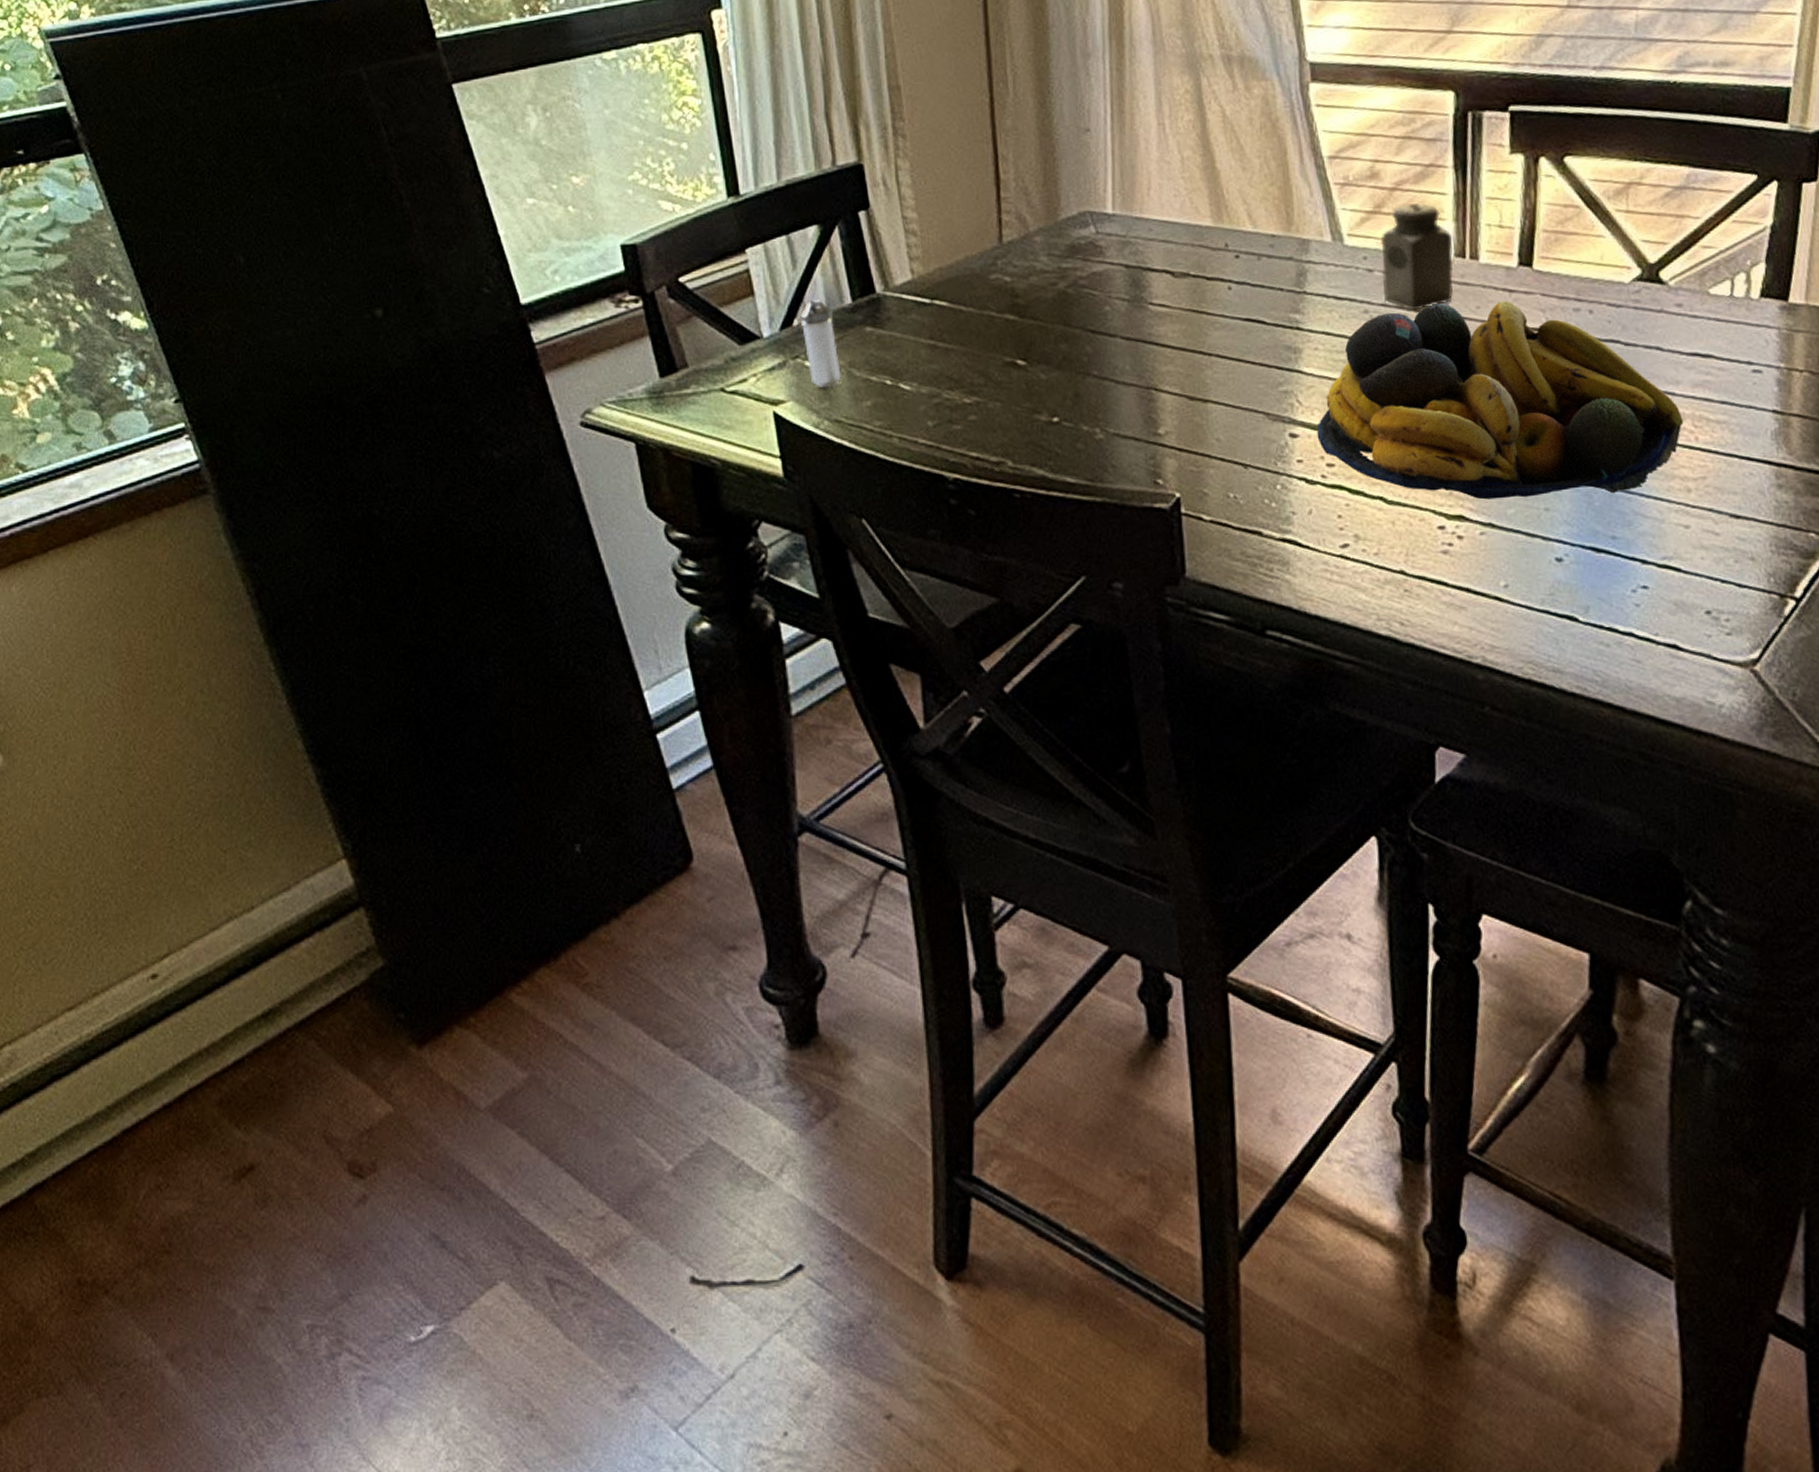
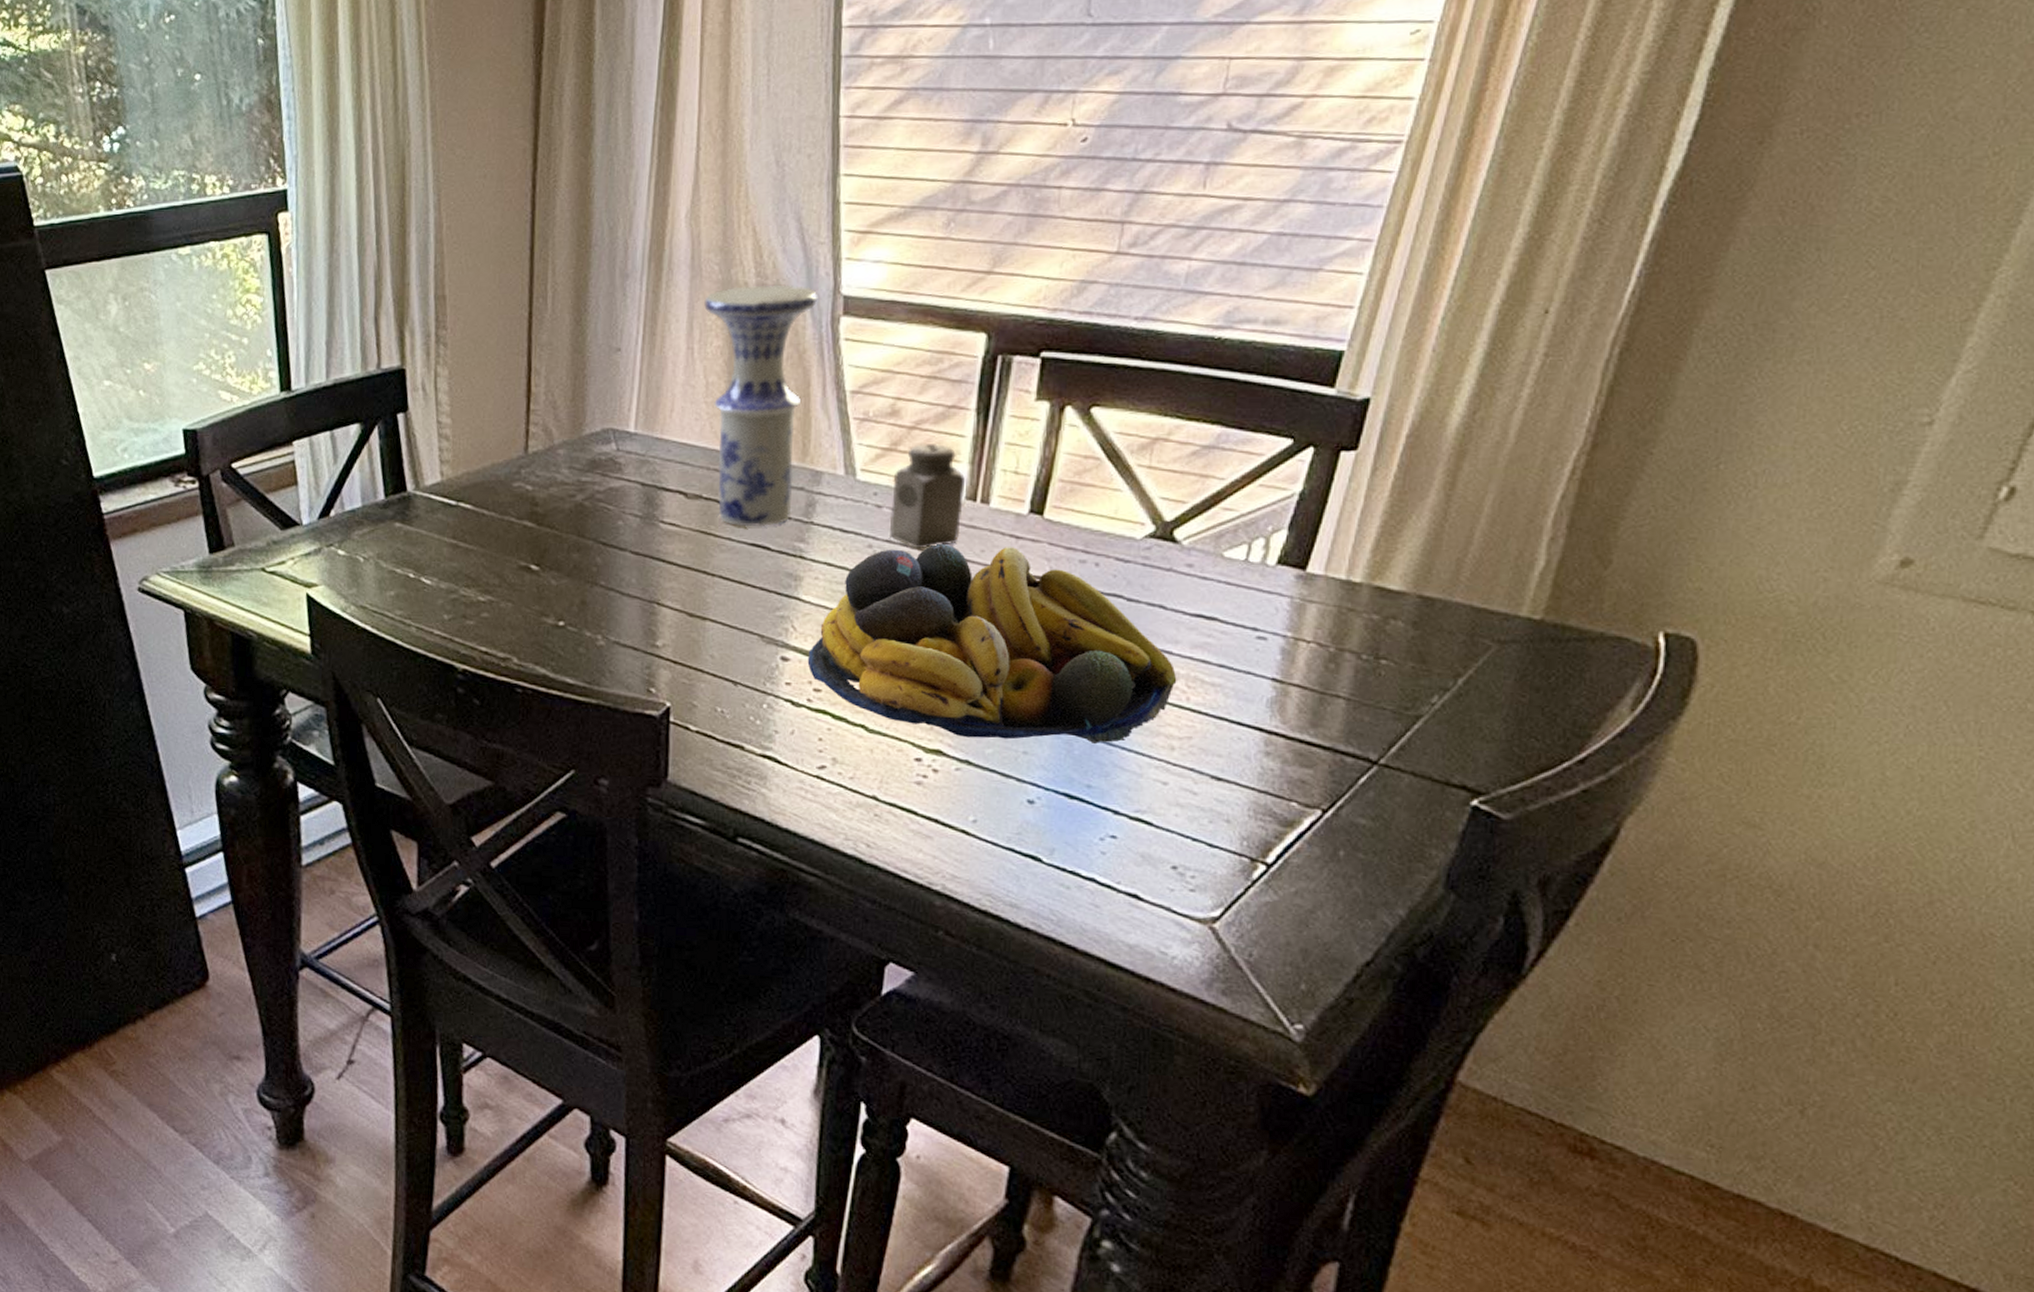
shaker: present [800,300,841,388] -> none [337,494,370,576]
vase: none [1170,55,1285,302] -> present [704,284,818,527]

